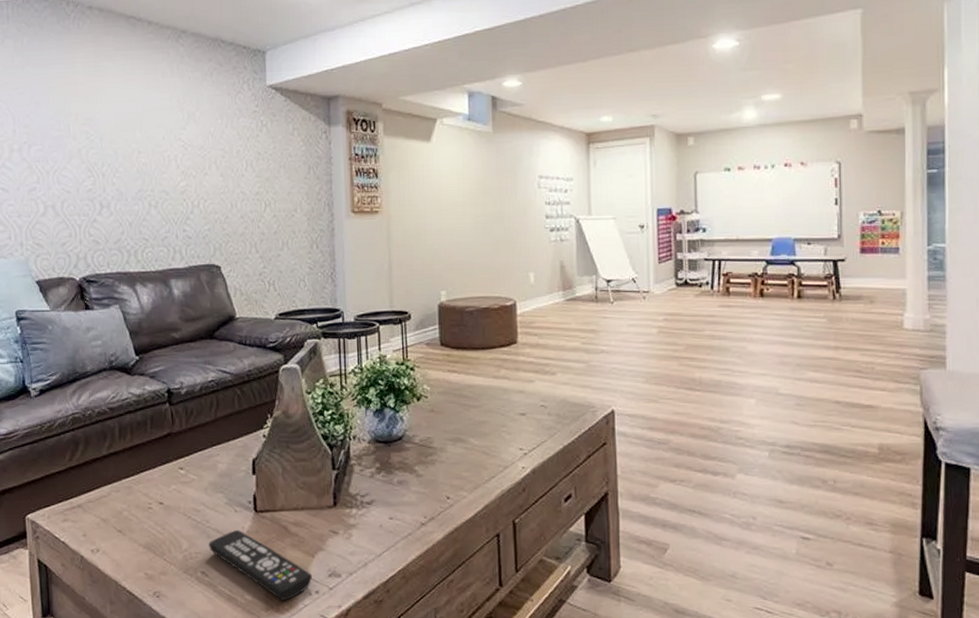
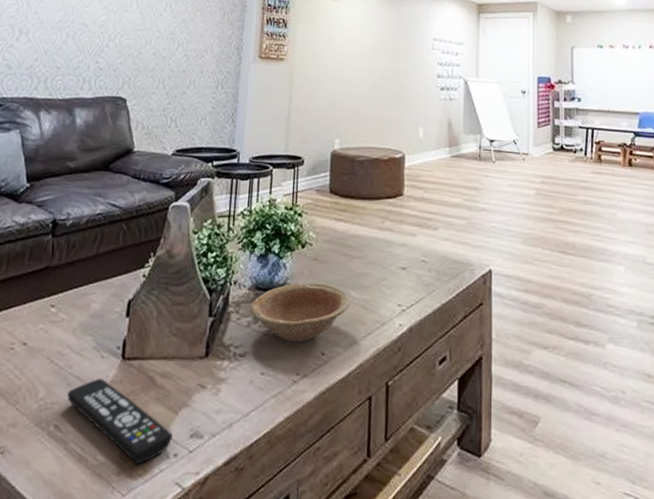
bowl: none [373,433,472,489] -> present [251,282,351,343]

